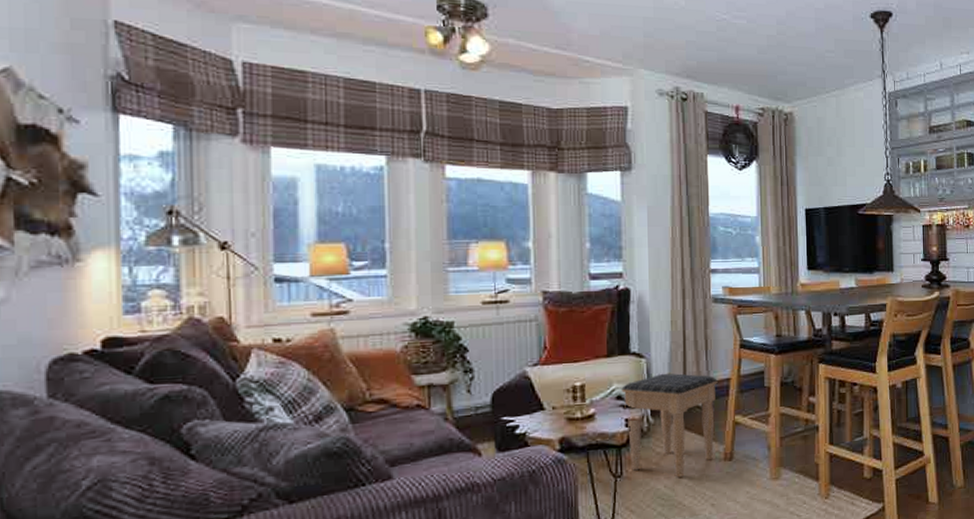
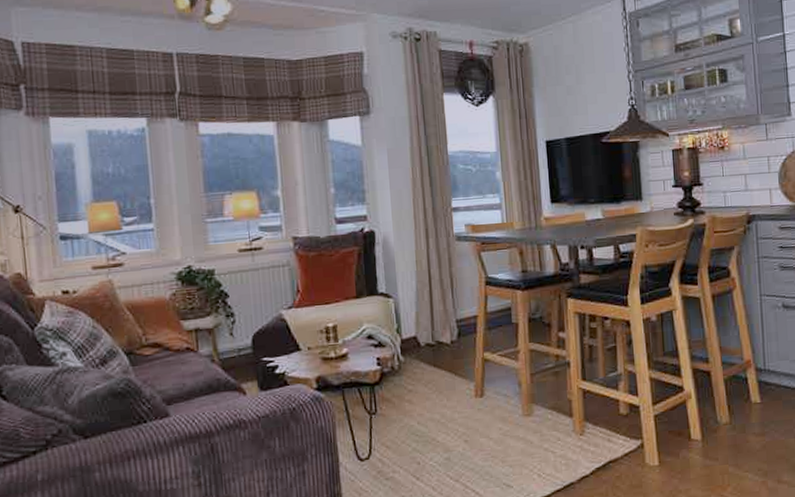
footstool: present [621,373,718,477] -> none [372,312,465,414]

